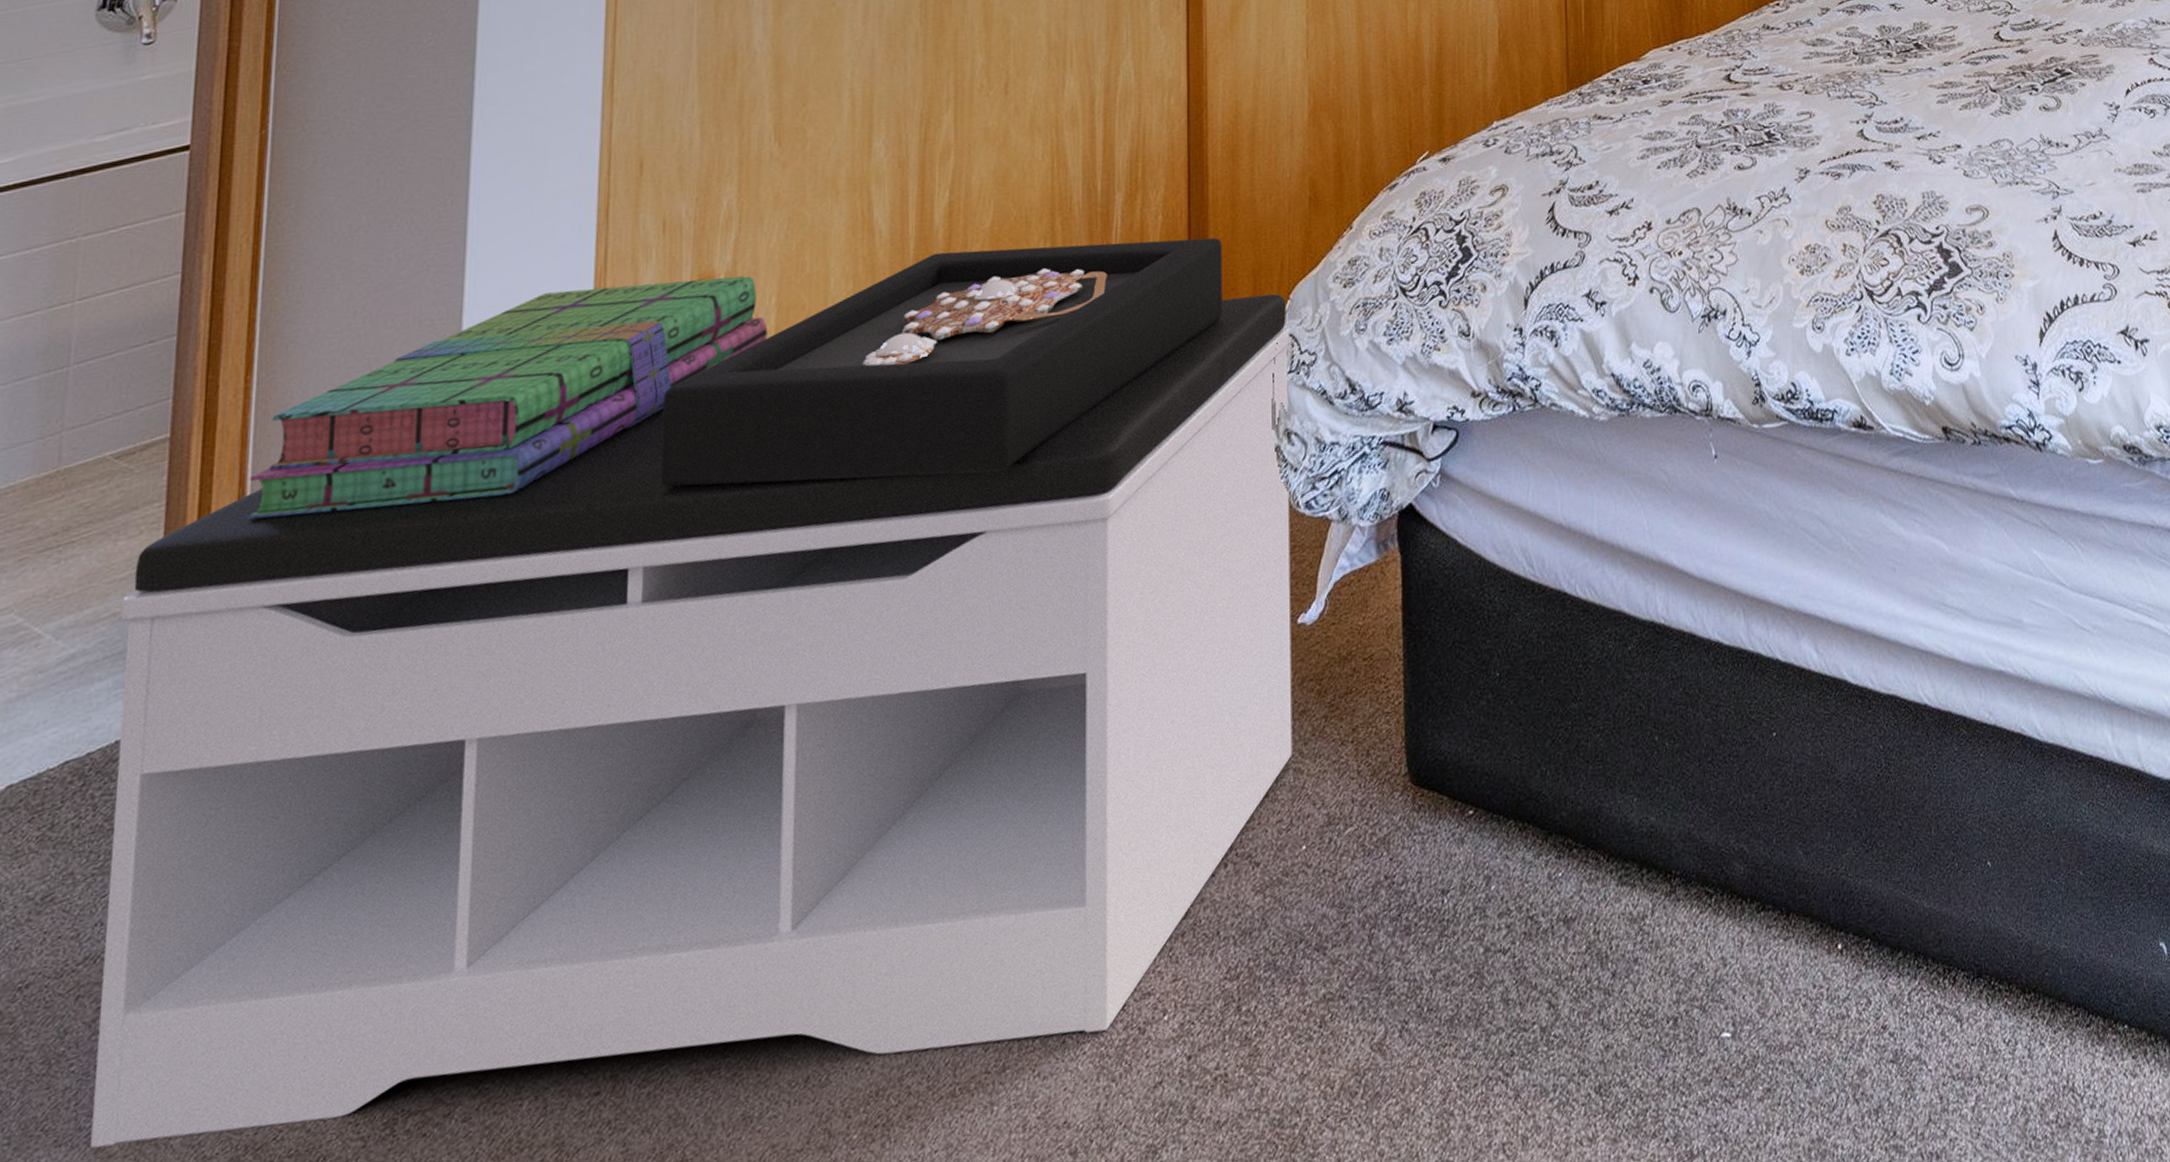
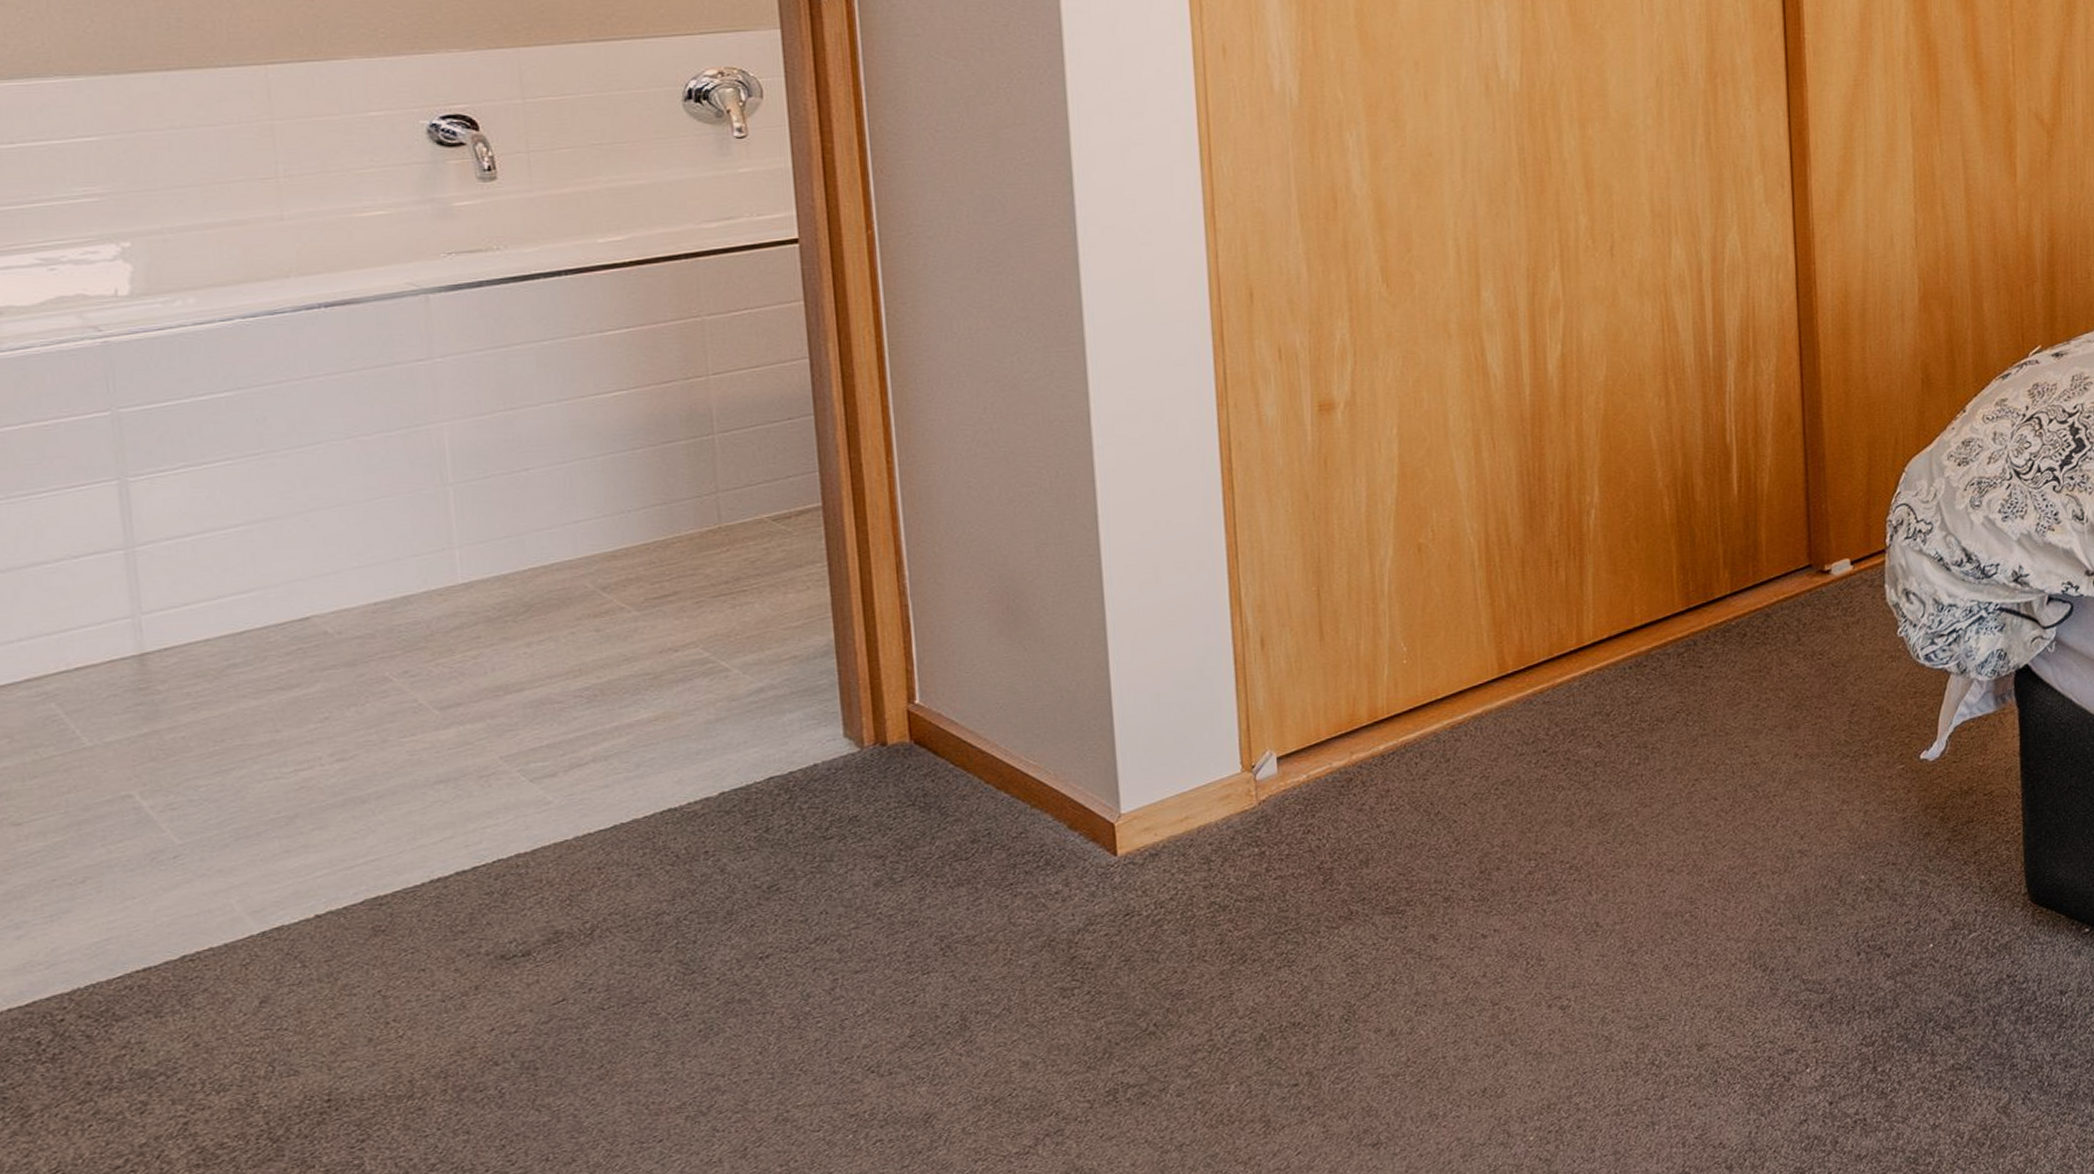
bench: present [90,293,1293,1148] -> none [800,465,1918,1088]
stack of books: present [247,276,768,520] -> none [904,405,1392,586]
decorative box: present [660,237,1222,487] -> none [1295,400,1839,604]

